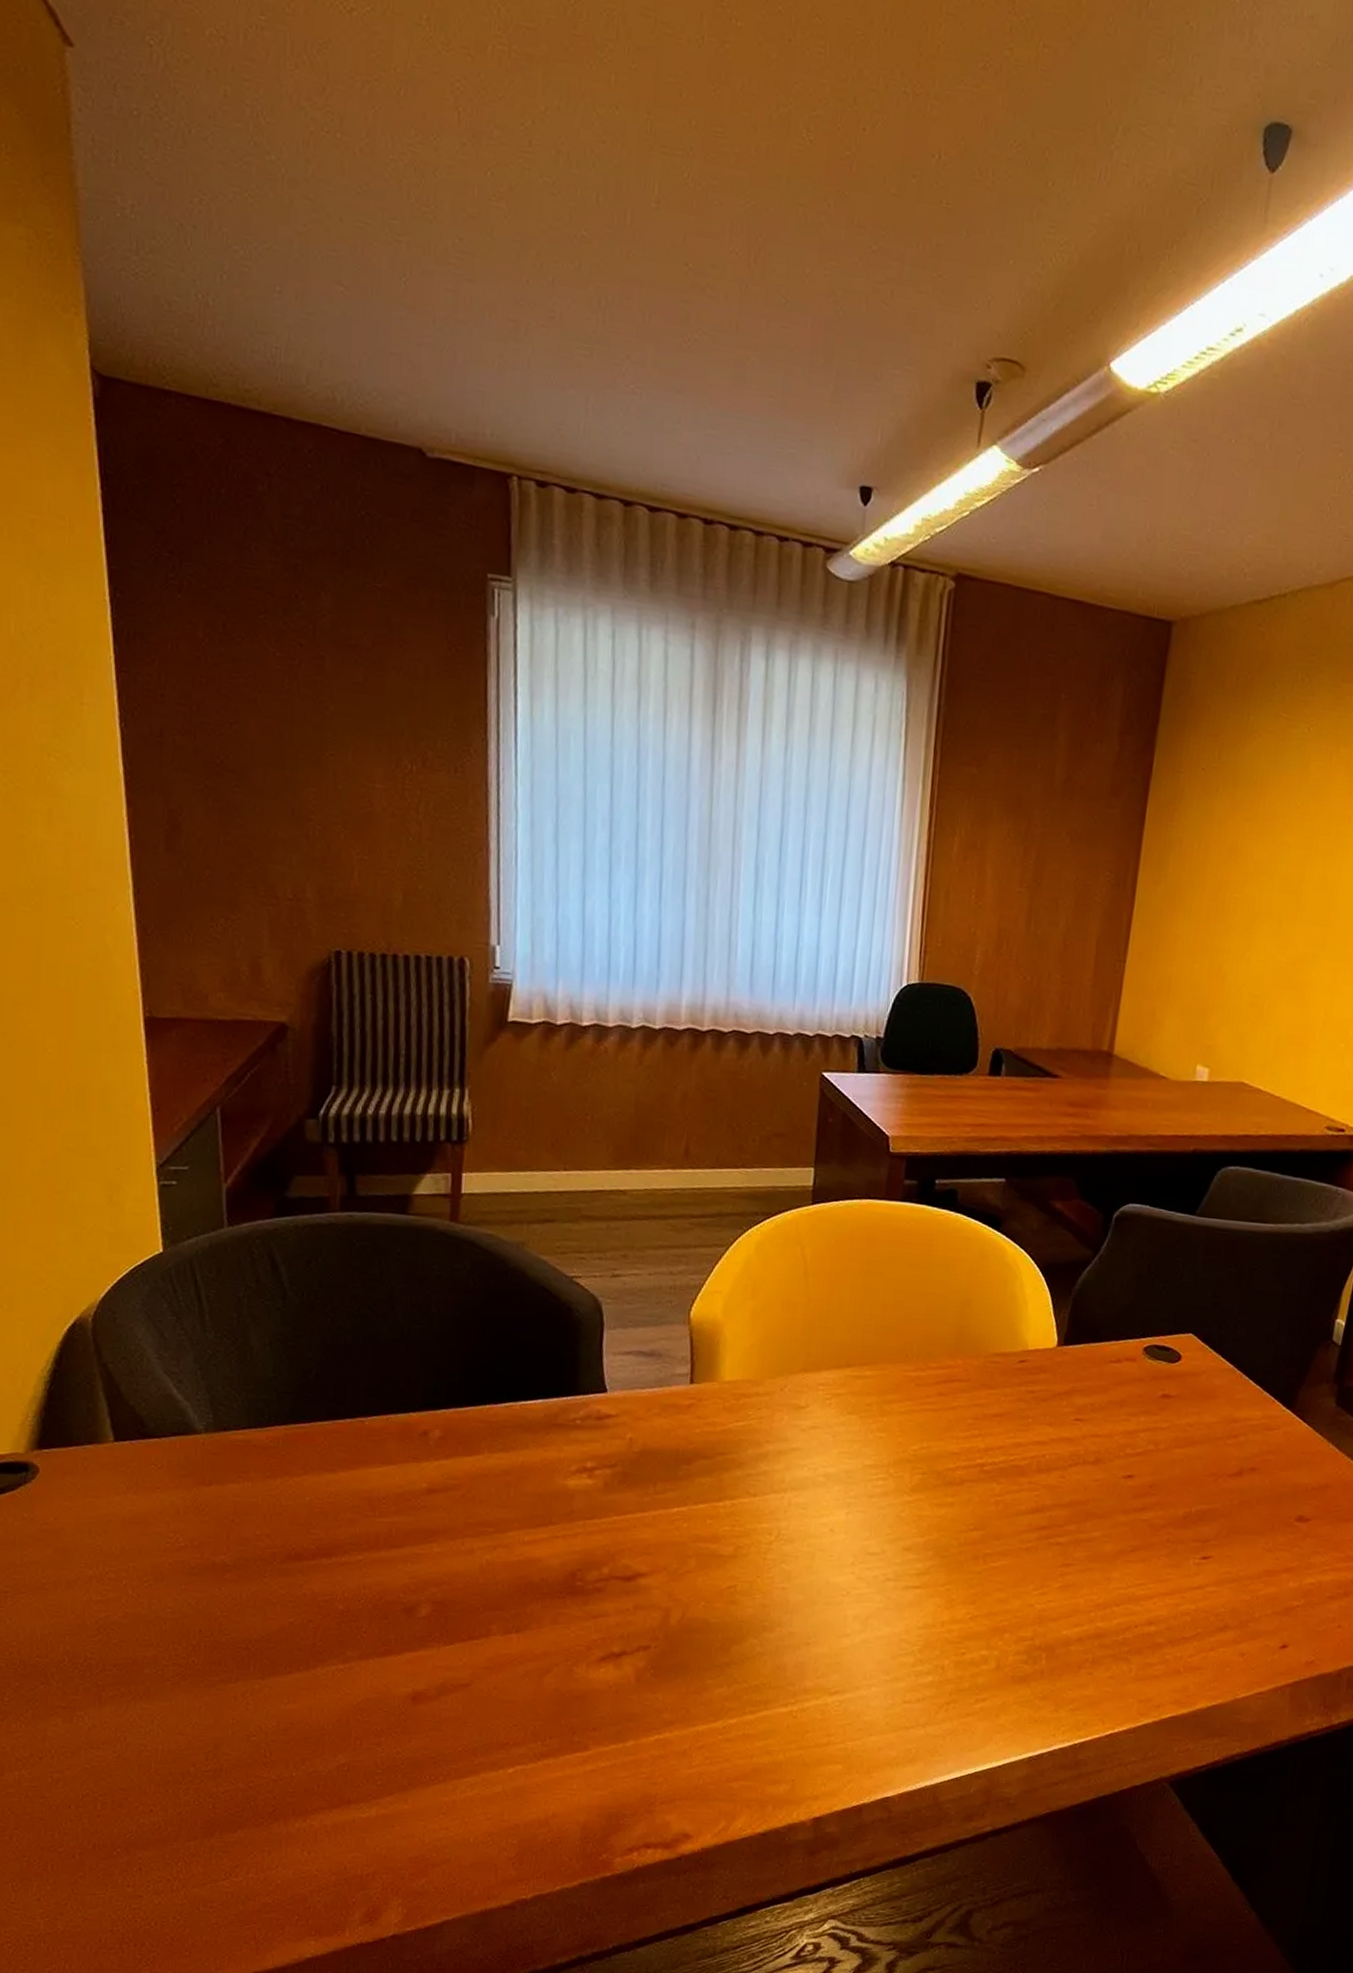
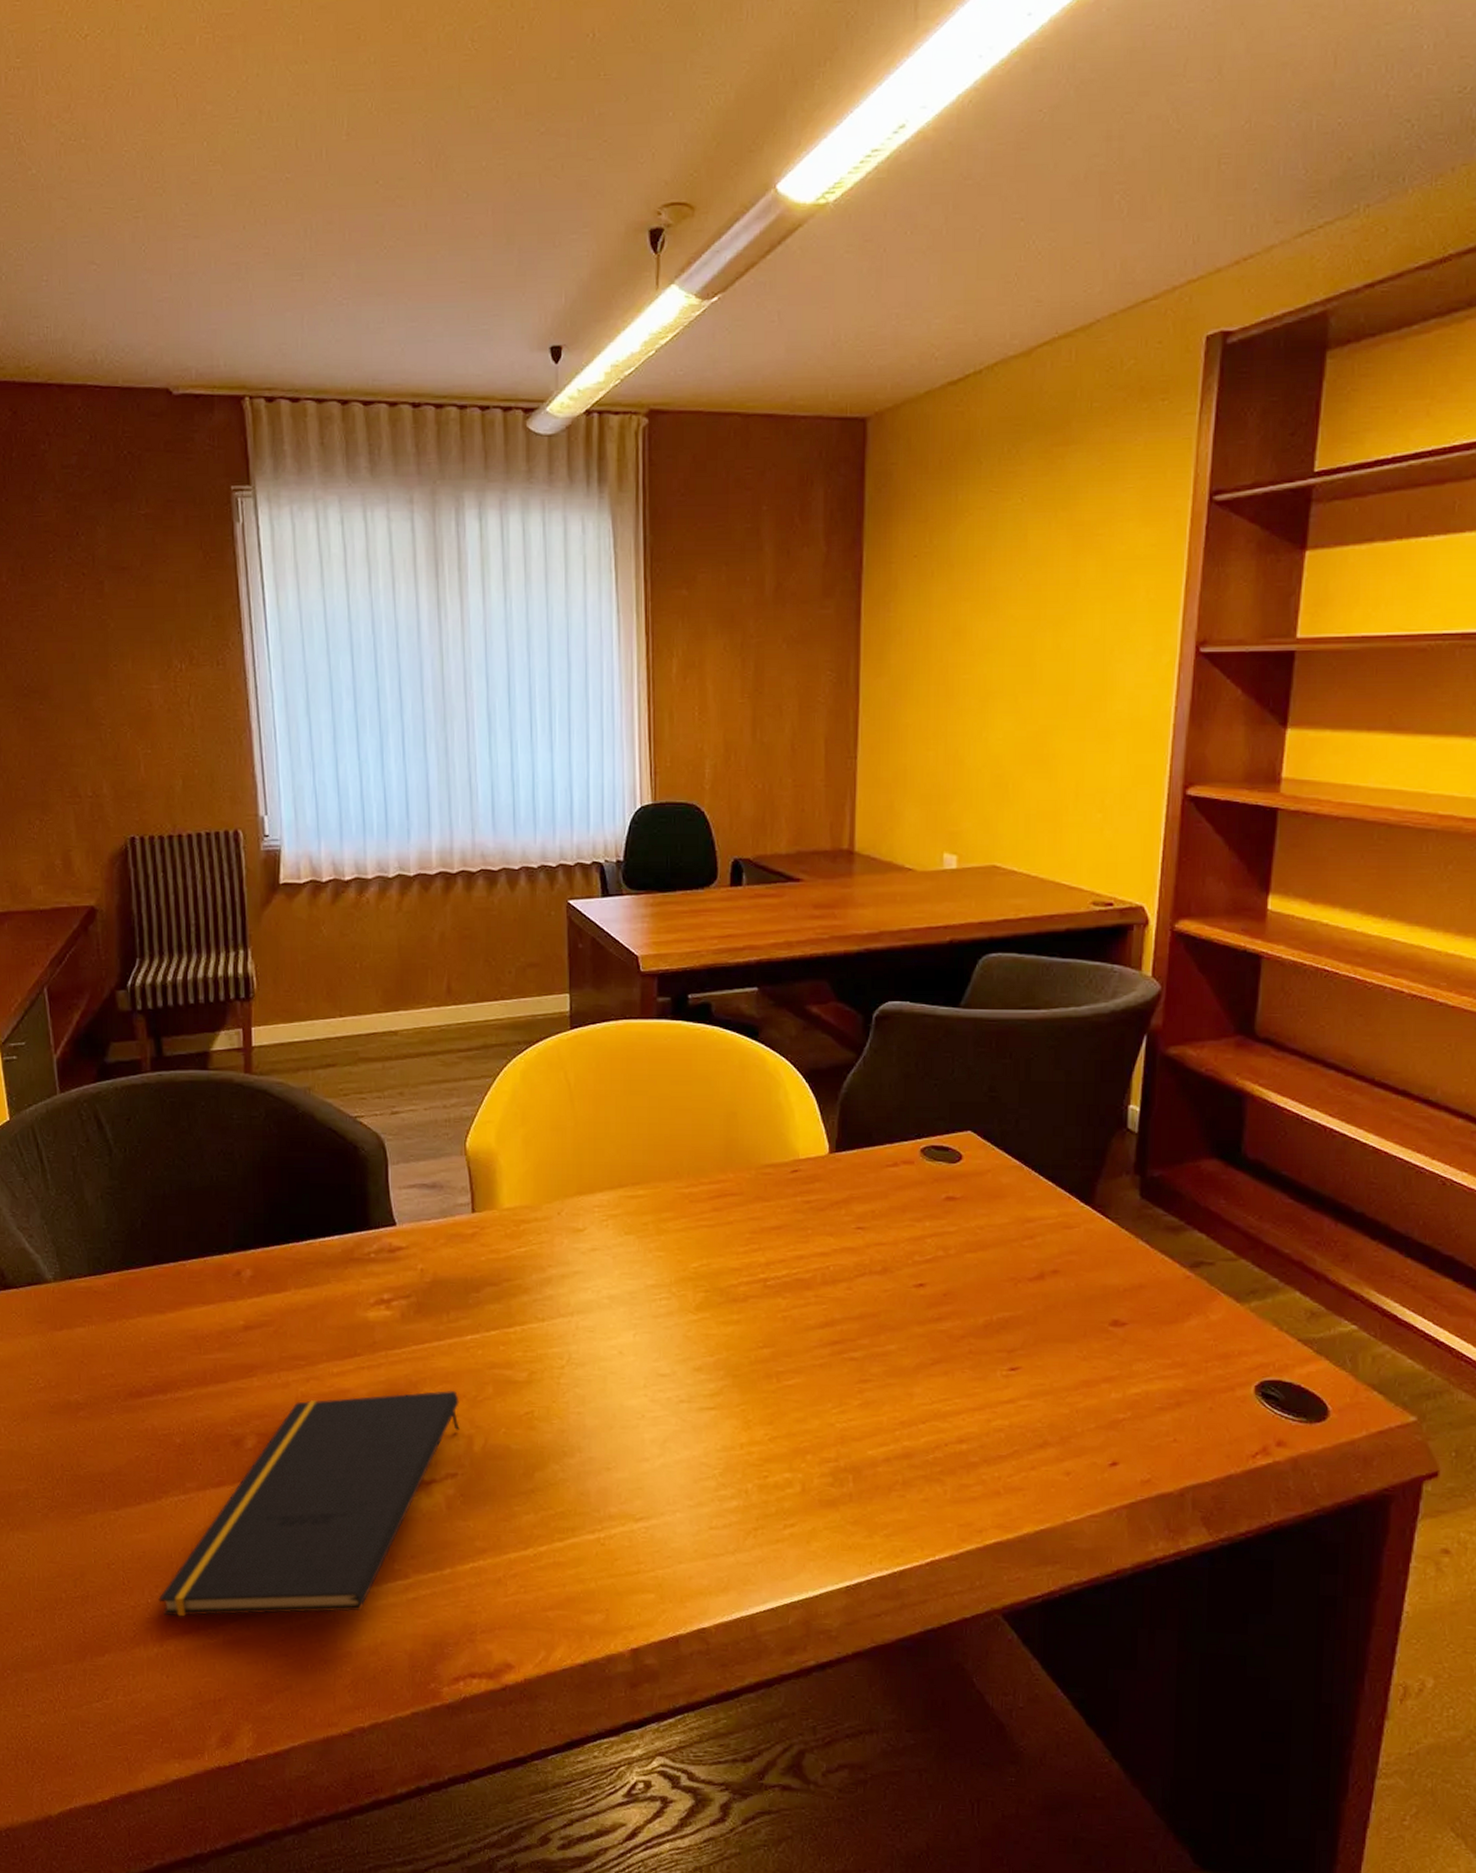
notepad: none [305,1562,659,1791] -> present [158,1390,460,1617]

